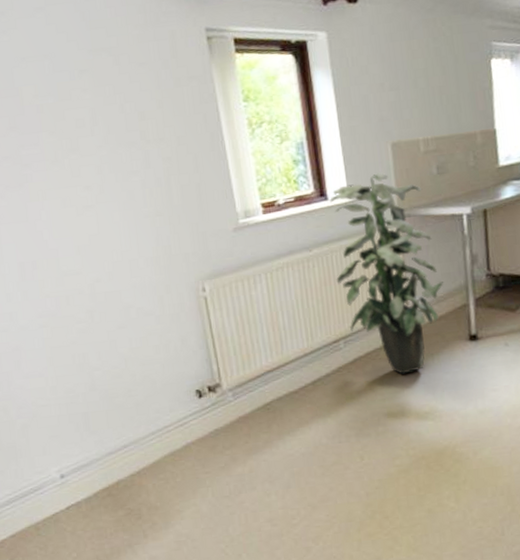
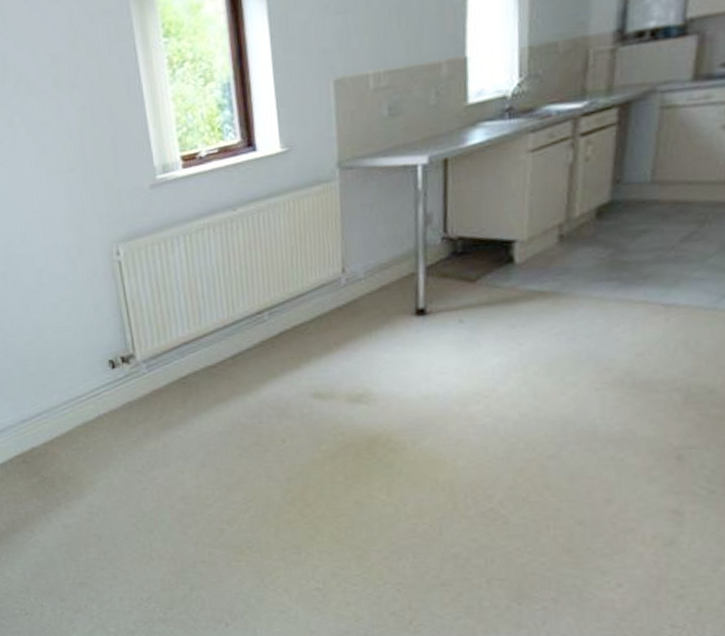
indoor plant: present [330,172,444,375] -> none [258,116,389,352]

